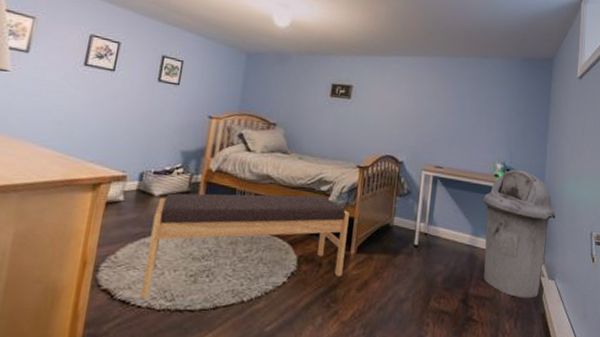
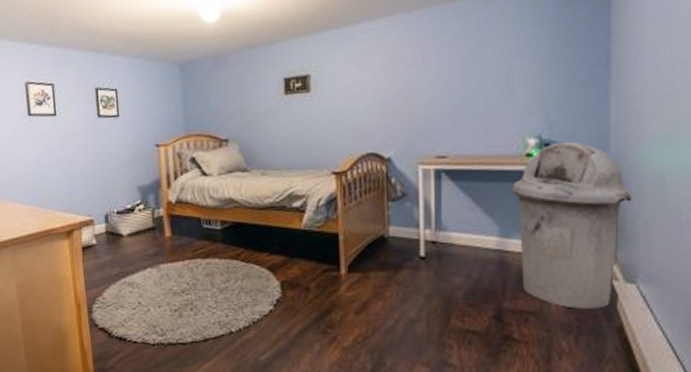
bench: present [141,193,350,299] -> none [127,213,335,335]

